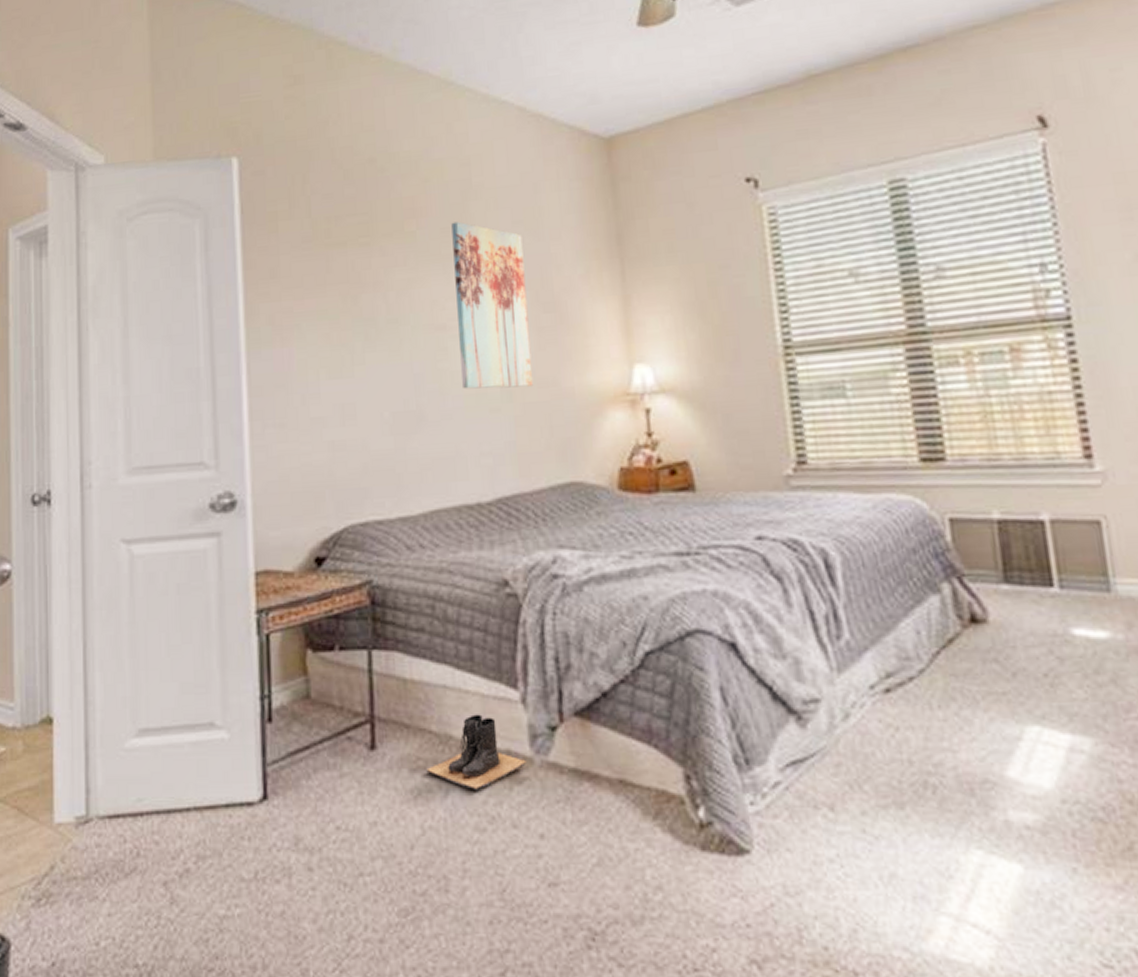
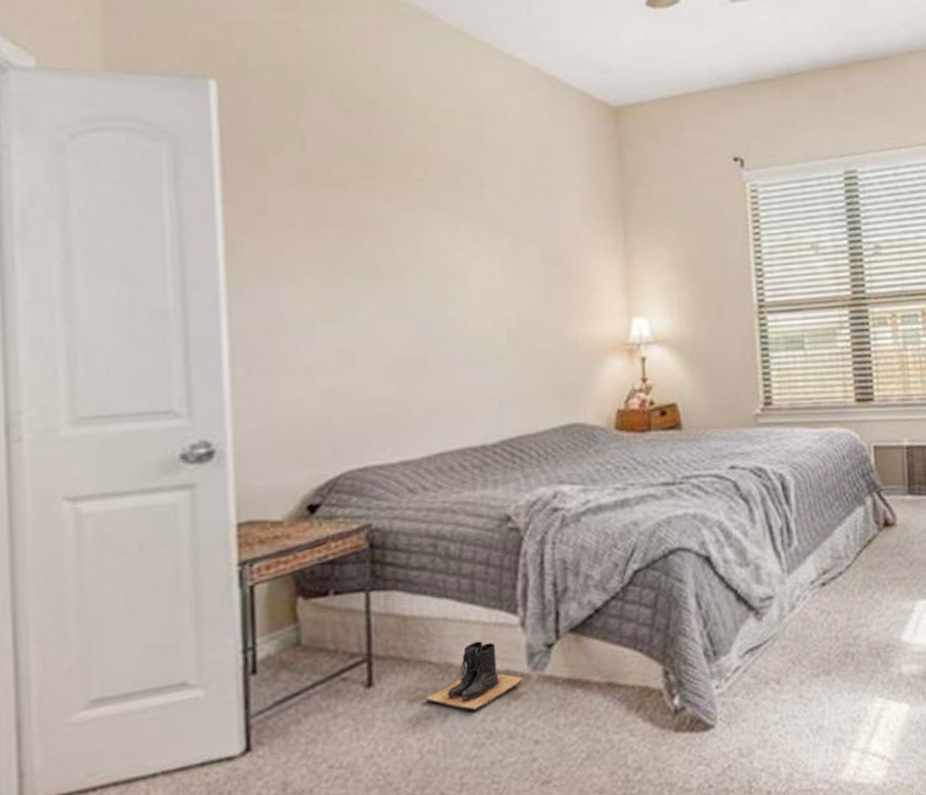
wall art: present [451,222,534,389] -> none [461,173,540,337]

